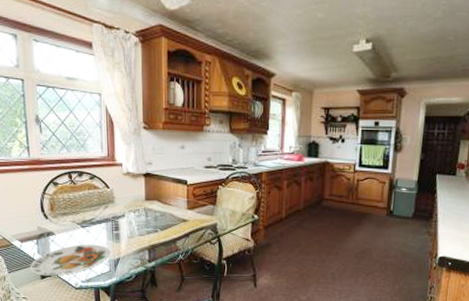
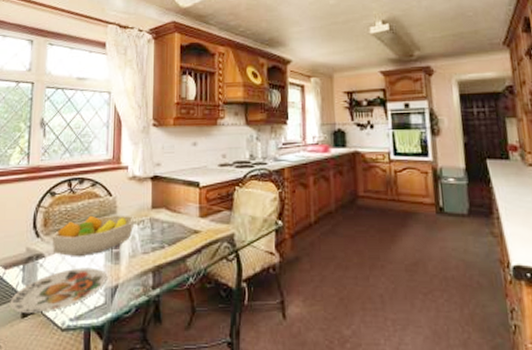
fruit bowl: none [59,203,131,236] -> present [52,215,135,257]

